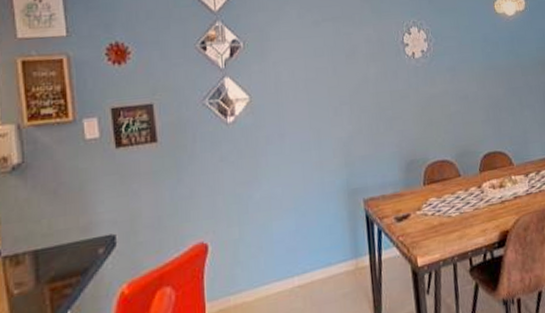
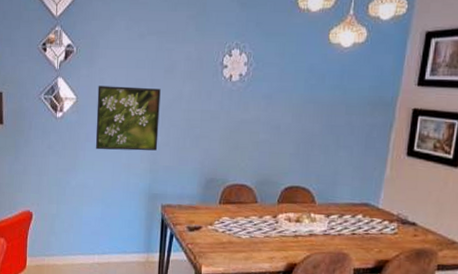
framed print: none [273,75,350,152] -> present [95,86,161,151]

